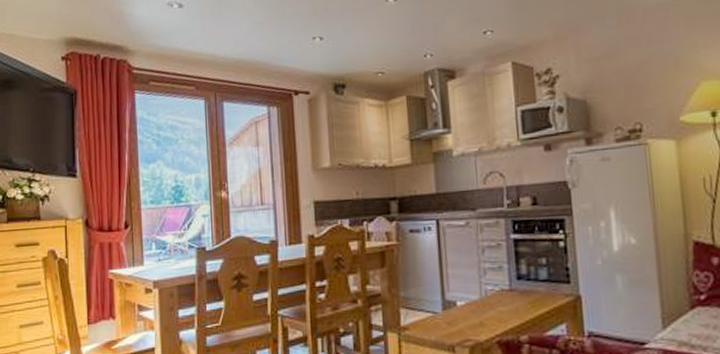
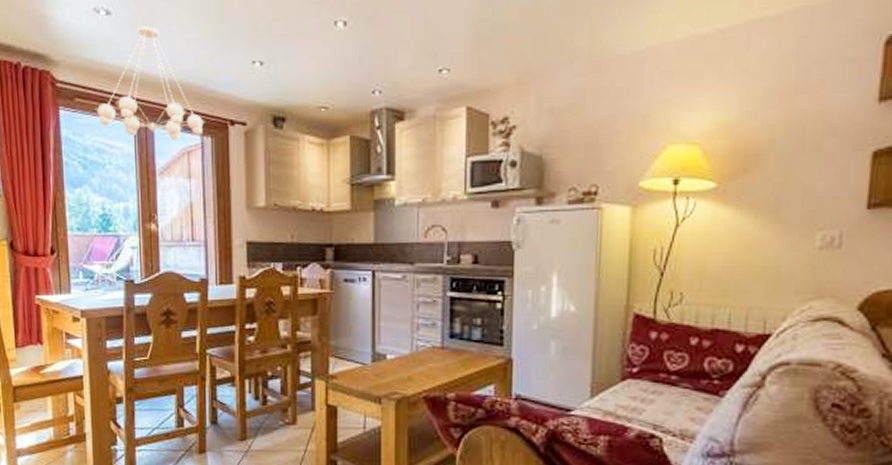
chandelier: none [168,13,271,113] -> present [95,25,205,140]

